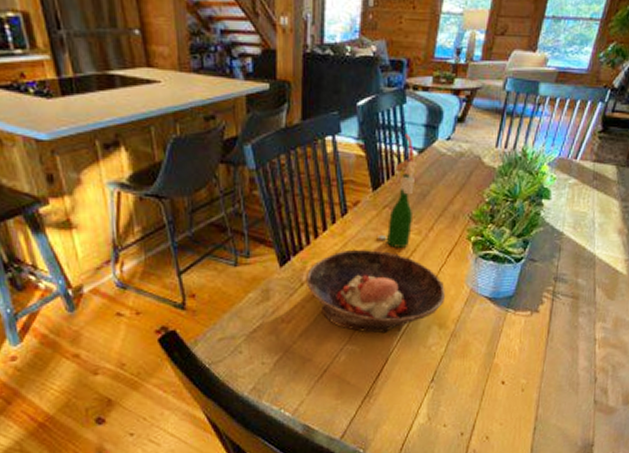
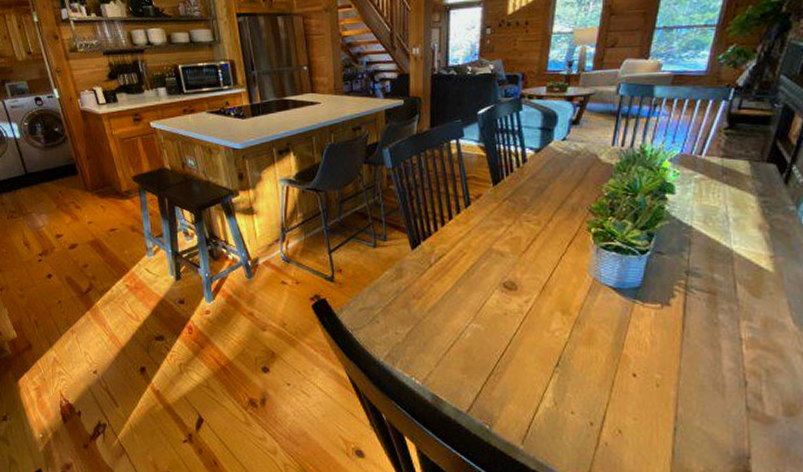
bowl: present [307,249,445,334] -> none [435,236,567,315]
wine bottle: present [378,133,416,248] -> none [499,136,534,236]

